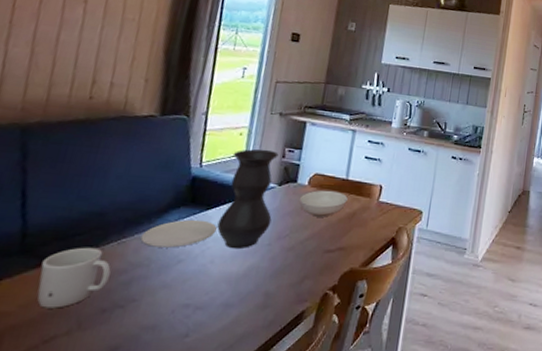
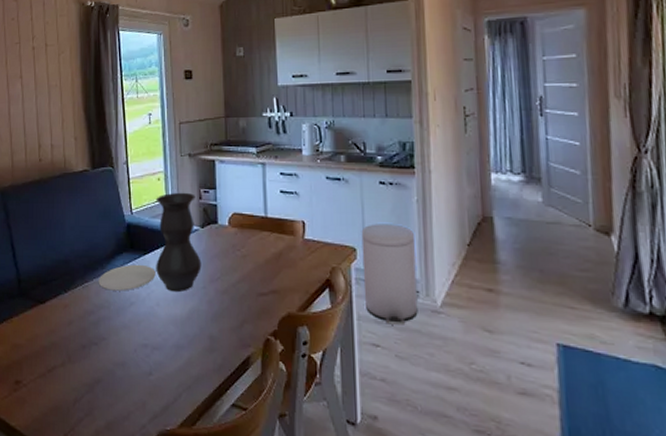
mug: present [36,247,112,309] -> none [35,290,82,343]
bowl: present [299,190,348,217] -> none [224,229,271,259]
pedal bin: none [420,191,471,277] -> present [361,224,418,325]

